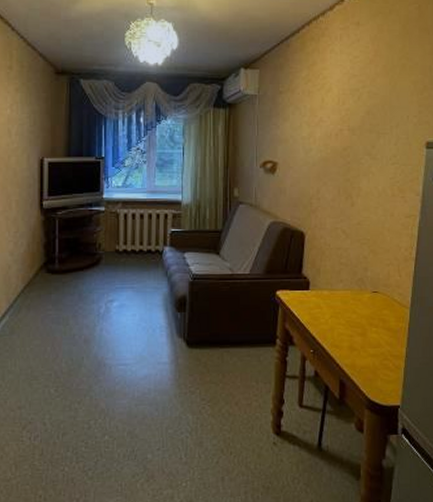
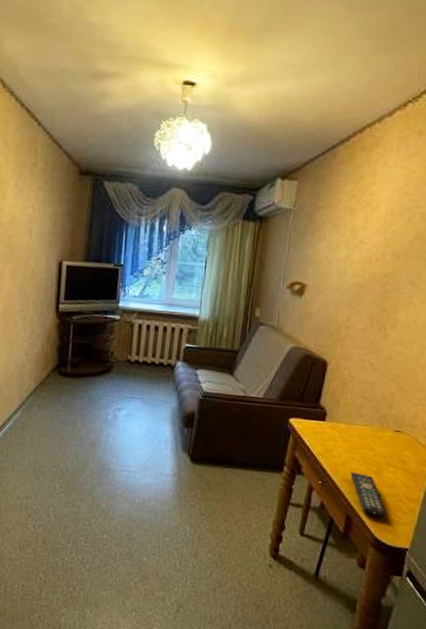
remote control: none [338,337,377,378] -> present [350,472,387,517]

